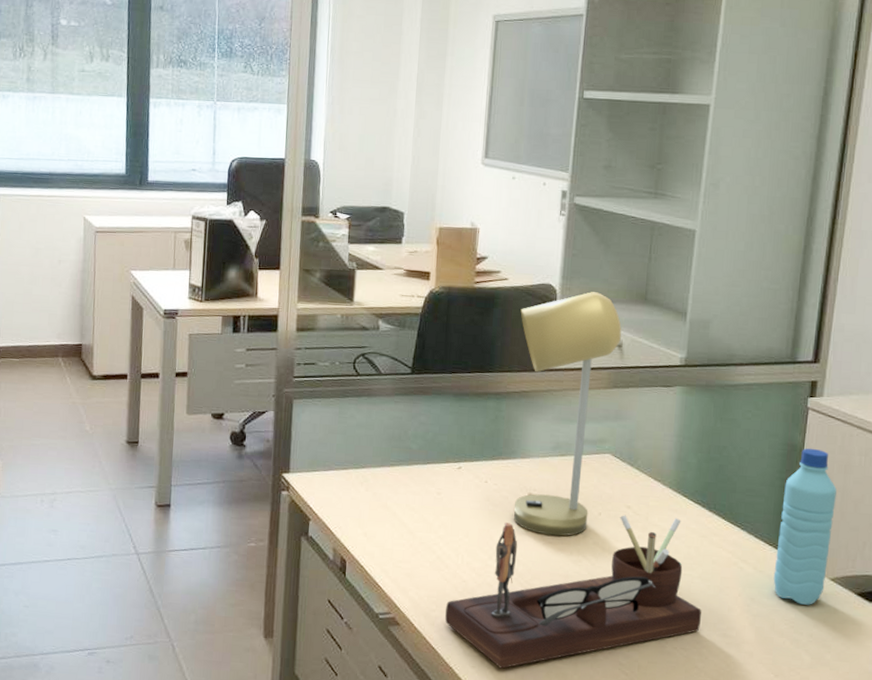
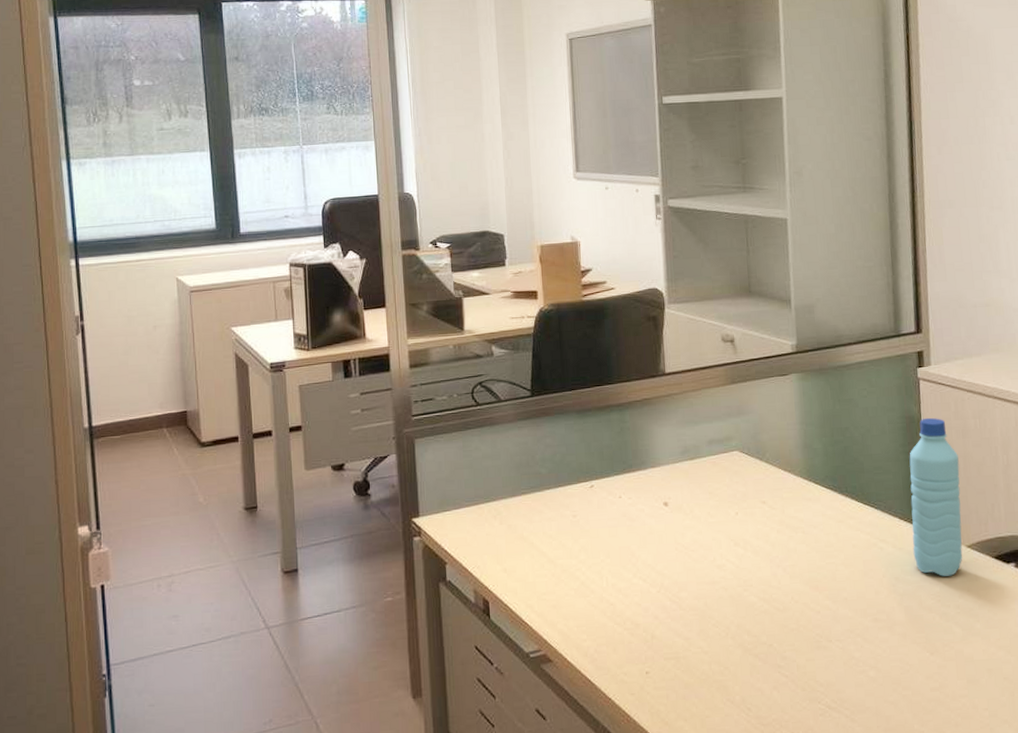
desk organizer: present [445,515,701,669] -> none [597,506,851,691]
desk lamp: present [514,292,622,536] -> none [631,290,732,544]

